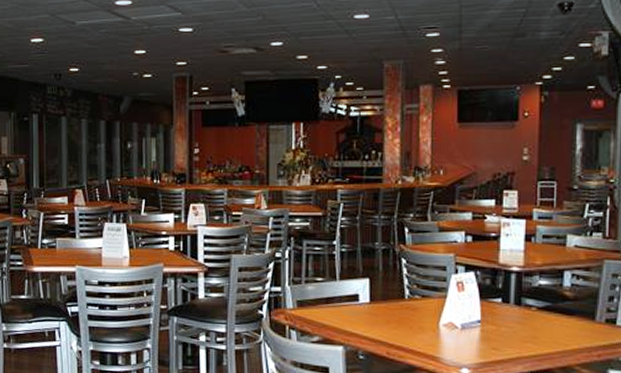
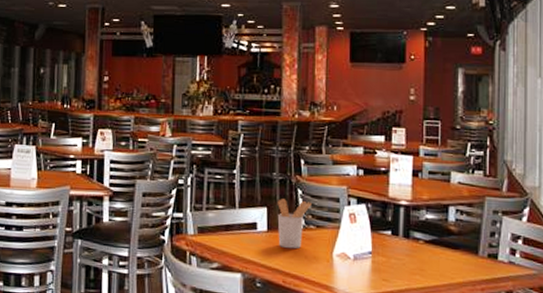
utensil holder: none [380,269,417,320] -> present [277,199,312,249]

